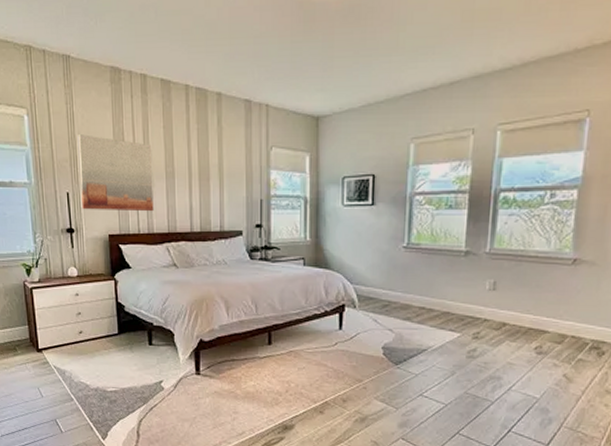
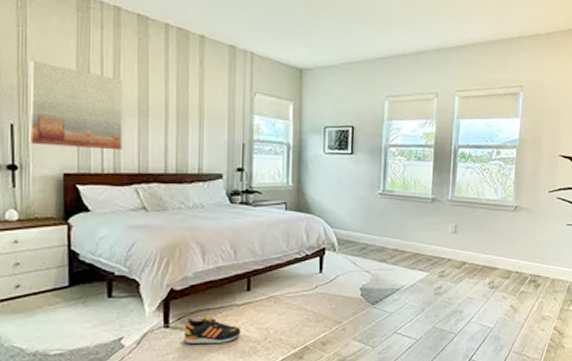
shoe: none [213,366,264,393] -> present [184,315,241,345]

